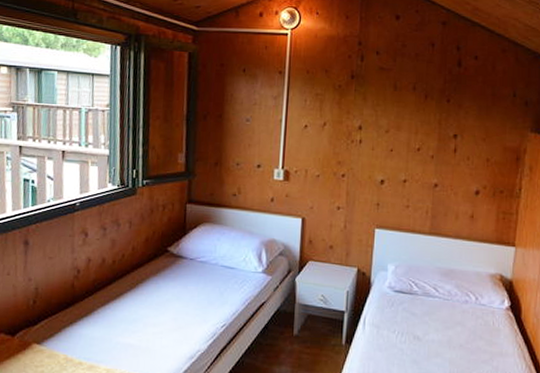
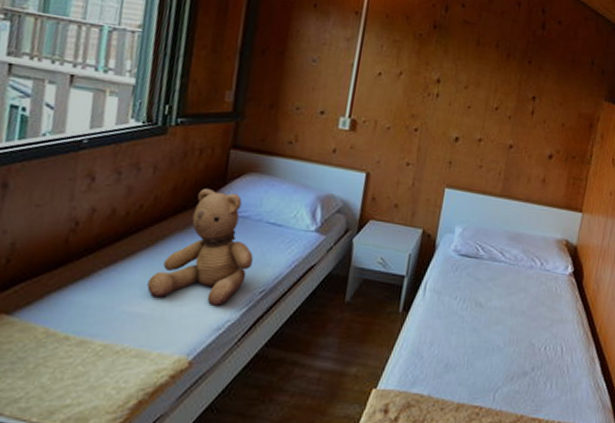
teddy bear: none [134,239,214,339] -> present [147,189,254,307]

